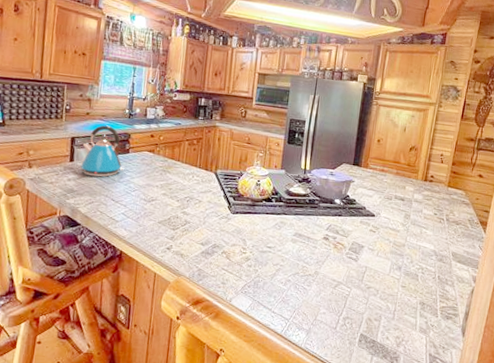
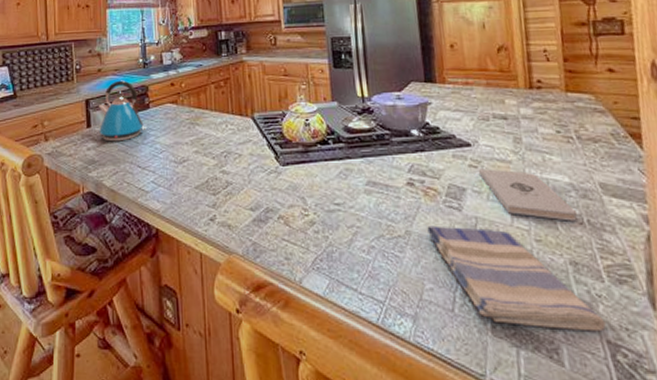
dish towel: none [330,269,431,348] -> present [427,225,606,332]
notepad: none [376,233,433,276] -> present [479,169,577,221]

